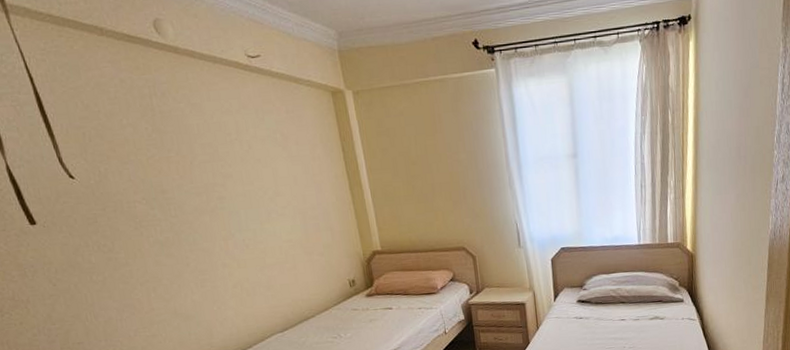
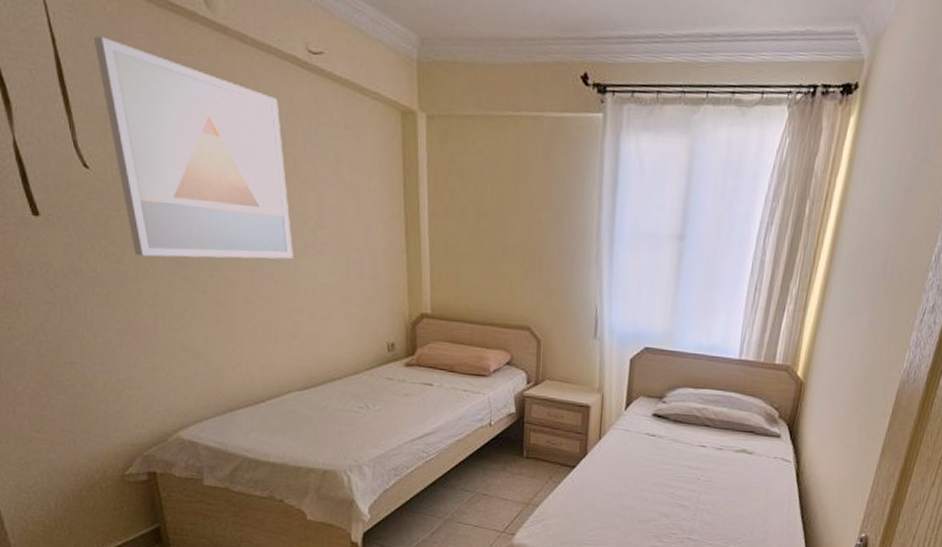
wall art: none [66,70,259,244] -> present [94,36,293,259]

